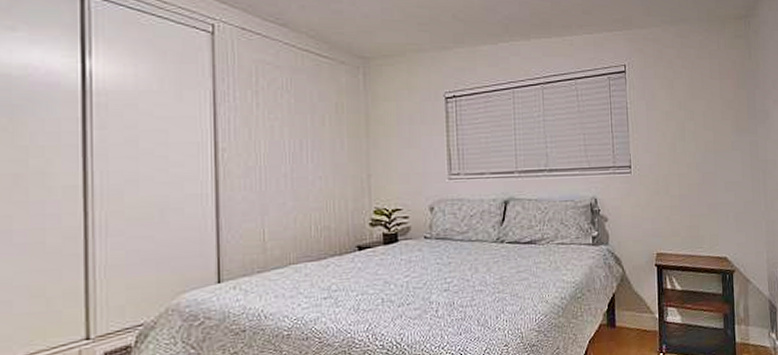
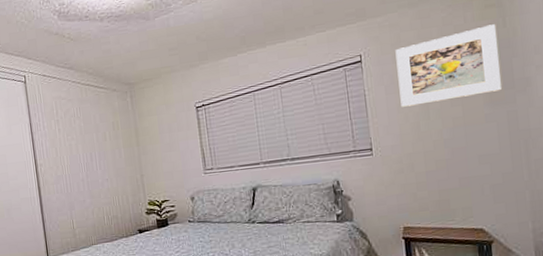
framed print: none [657,55,746,125] -> present [395,24,501,107]

